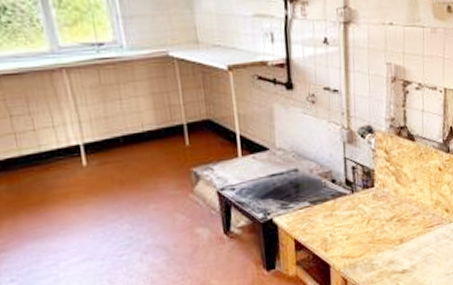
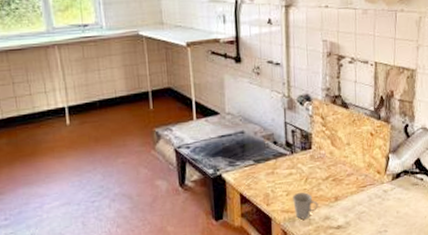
mug: none [354,235,382,265] -> present [293,192,318,220]

